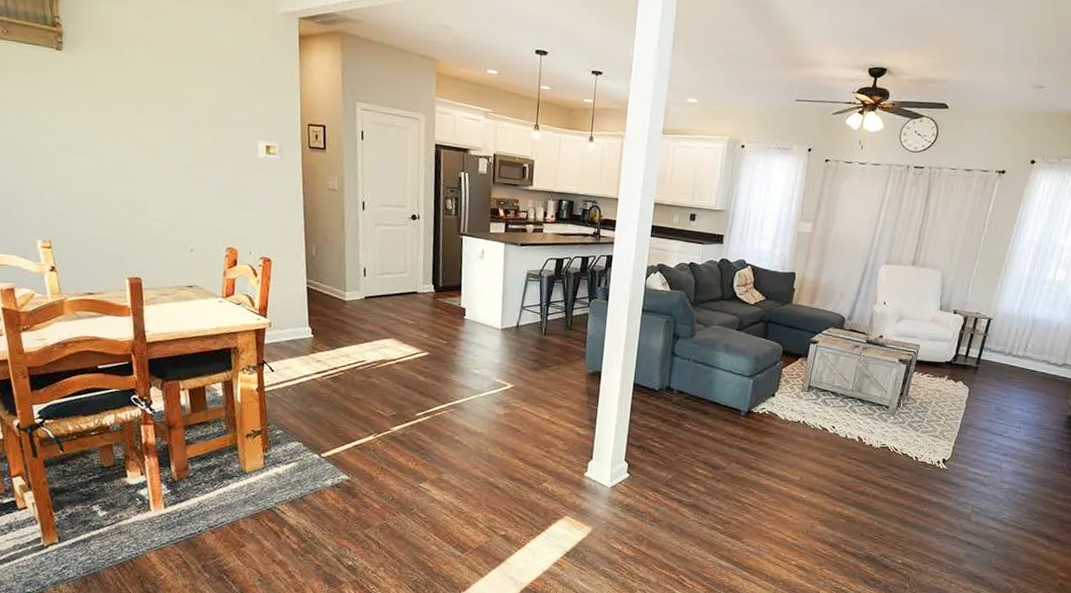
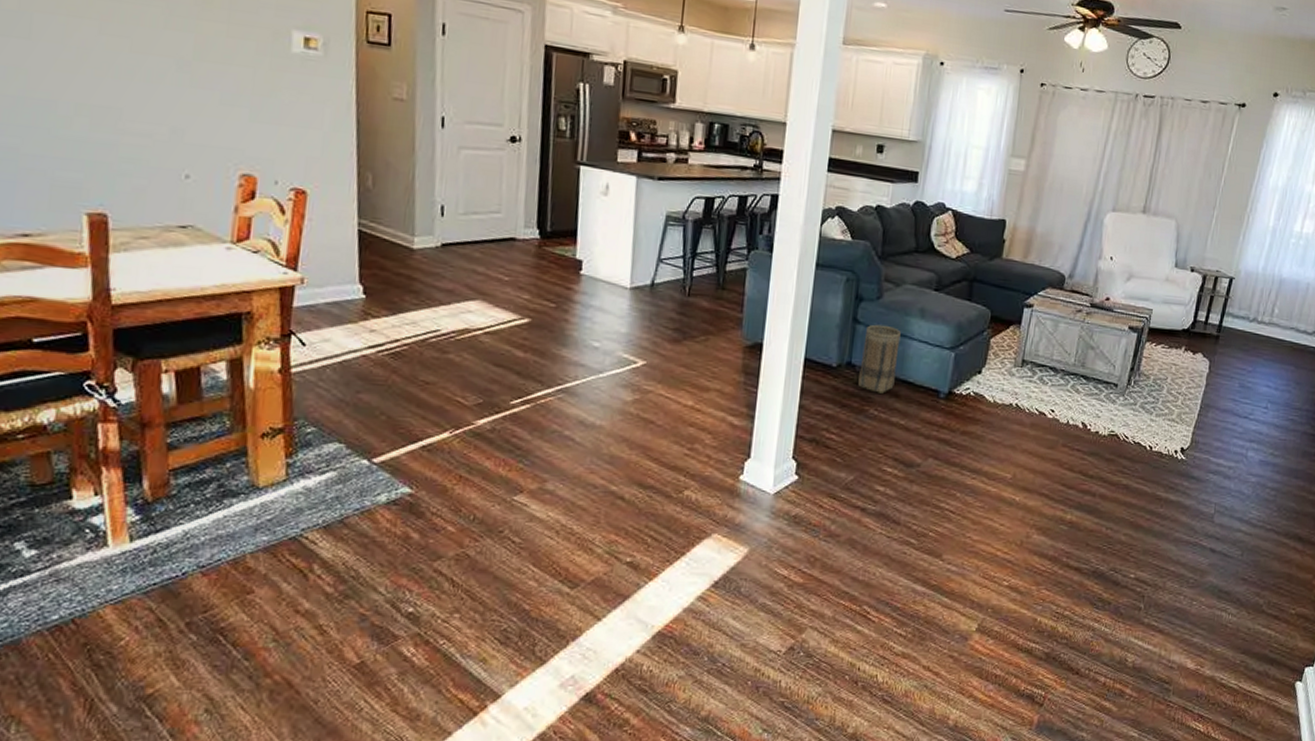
basket: none [676,357,710,411] -> present [858,324,901,394]

